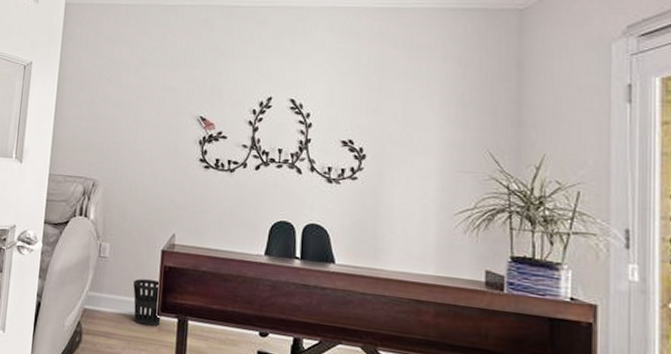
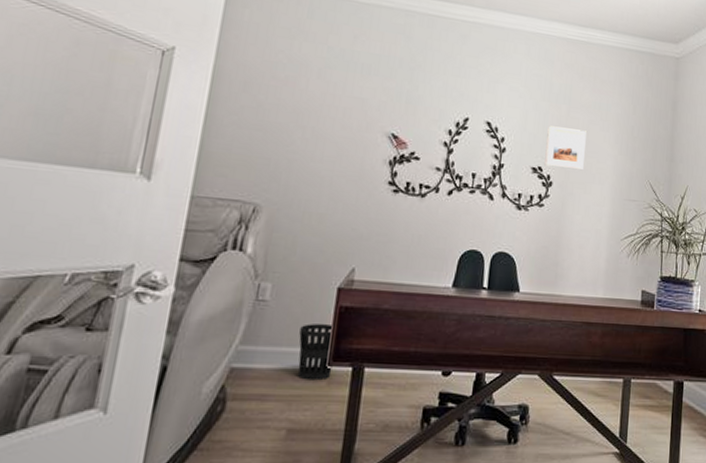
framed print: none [355,98,404,142] -> present [544,126,587,171]

